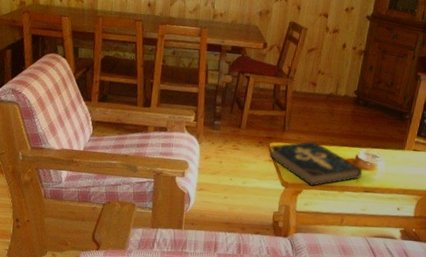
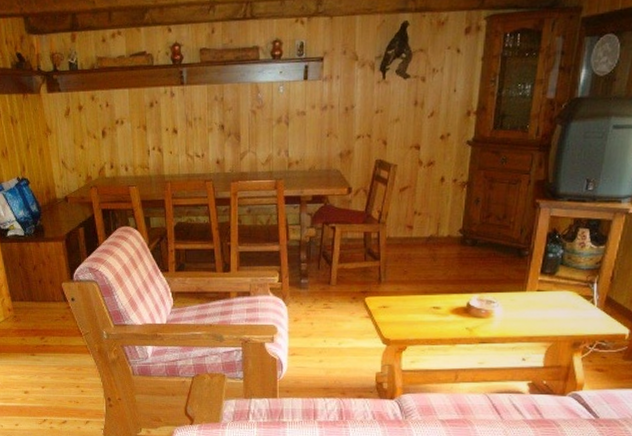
book: present [269,141,363,186] -> none [365,291,477,341]

